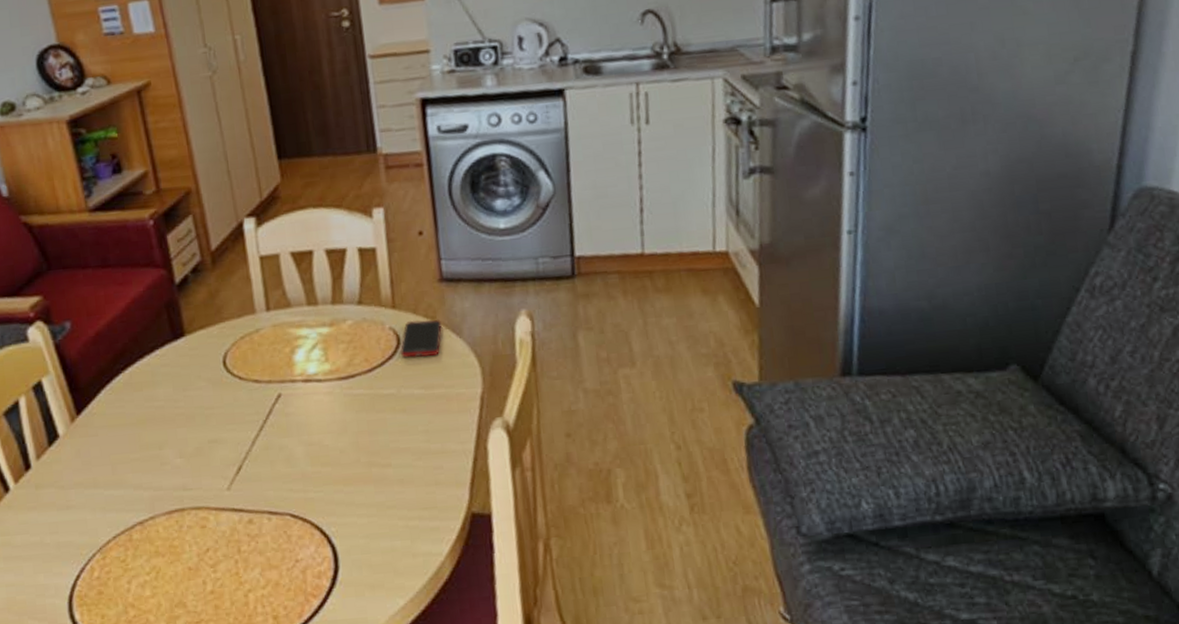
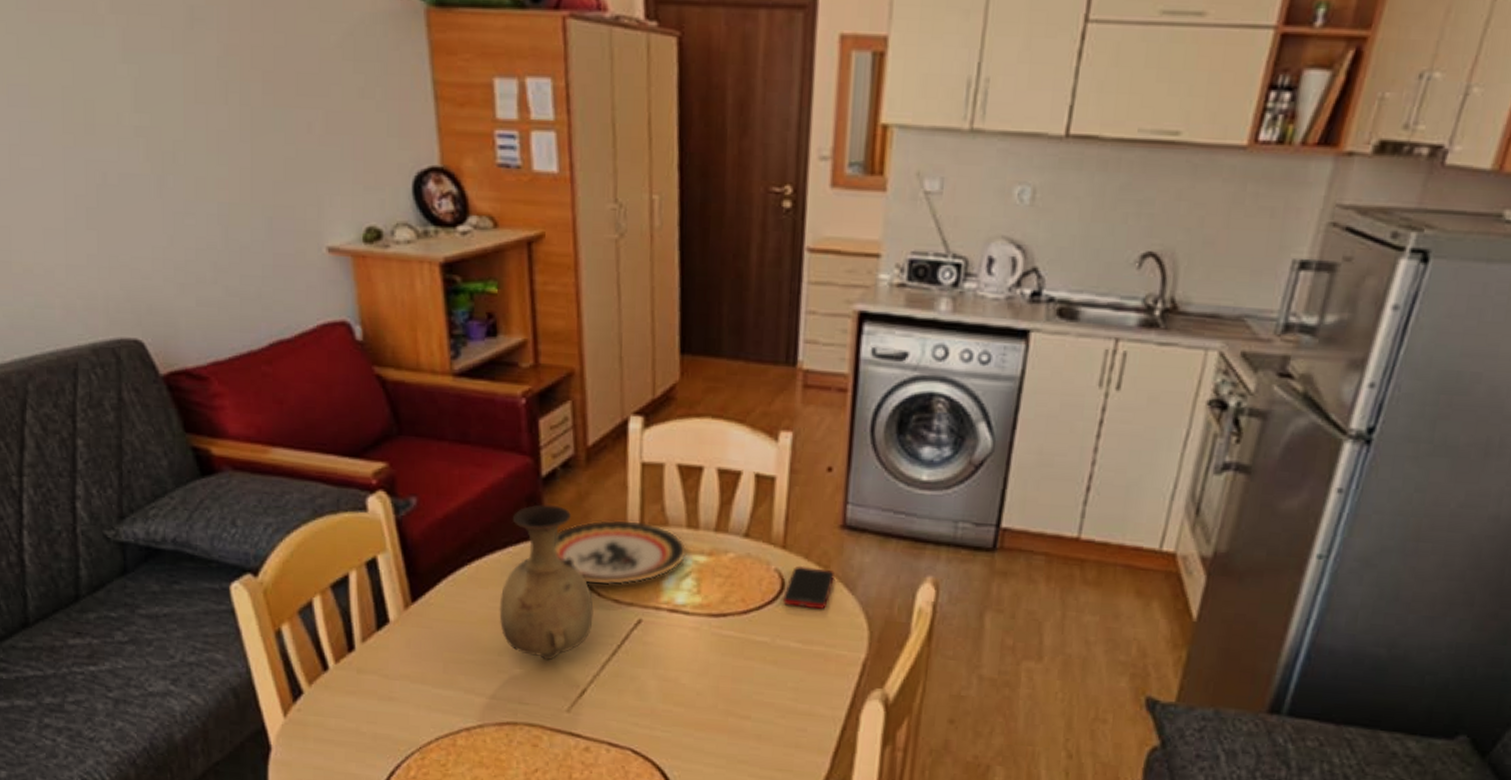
vase: none [154,306,239,446] -> present [499,504,594,661]
plate: none [195,307,311,371] -> present [555,519,687,585]

